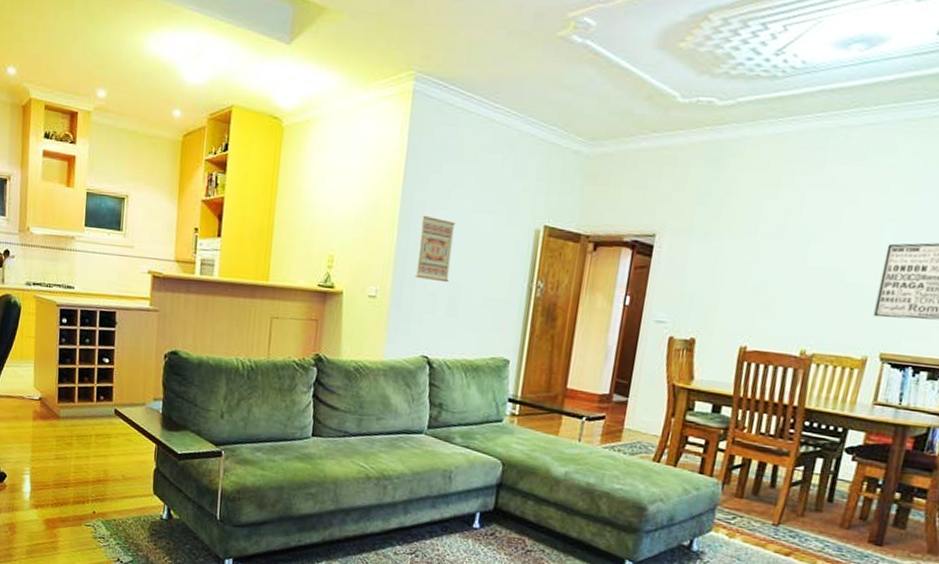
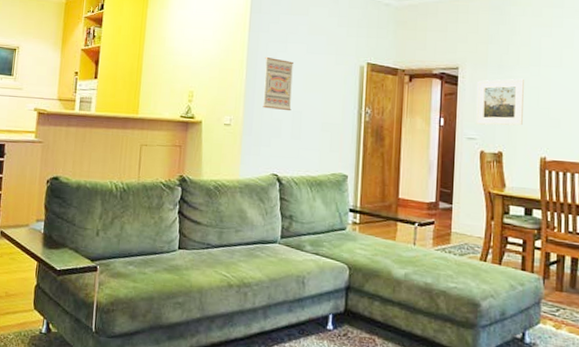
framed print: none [668,250,734,308] -> present [476,78,524,126]

